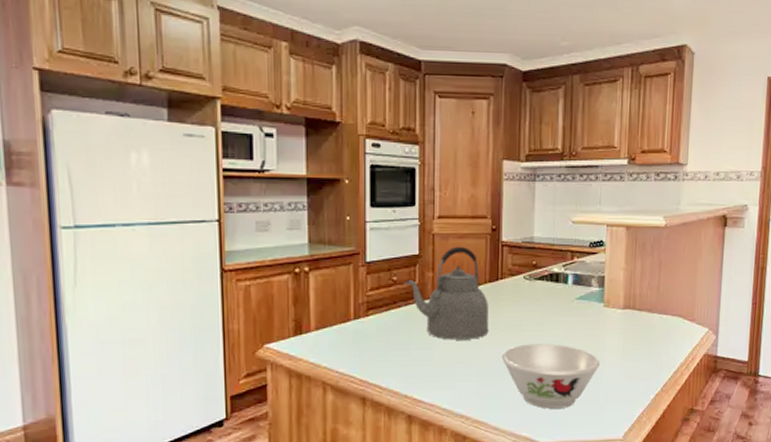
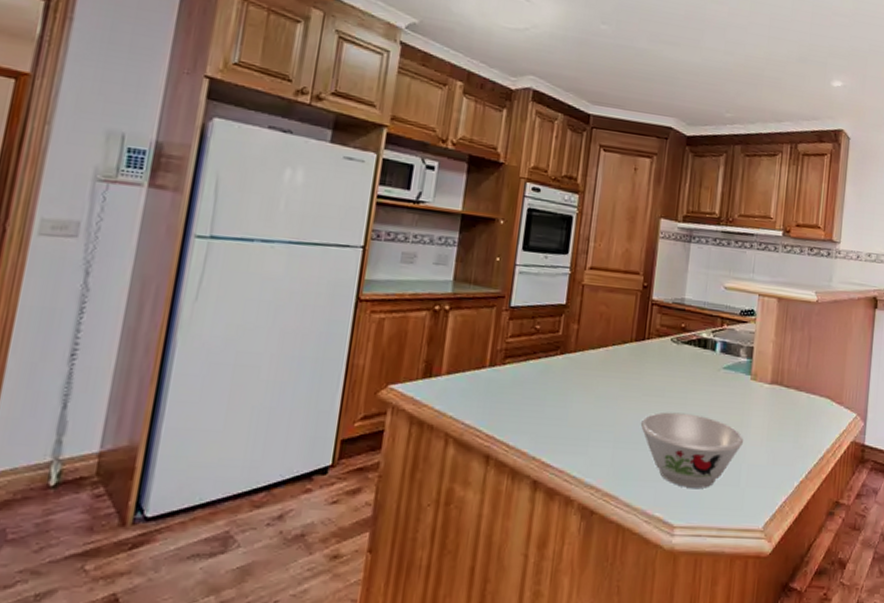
kettle: present [404,246,489,340] -> none [547,299,633,402]

